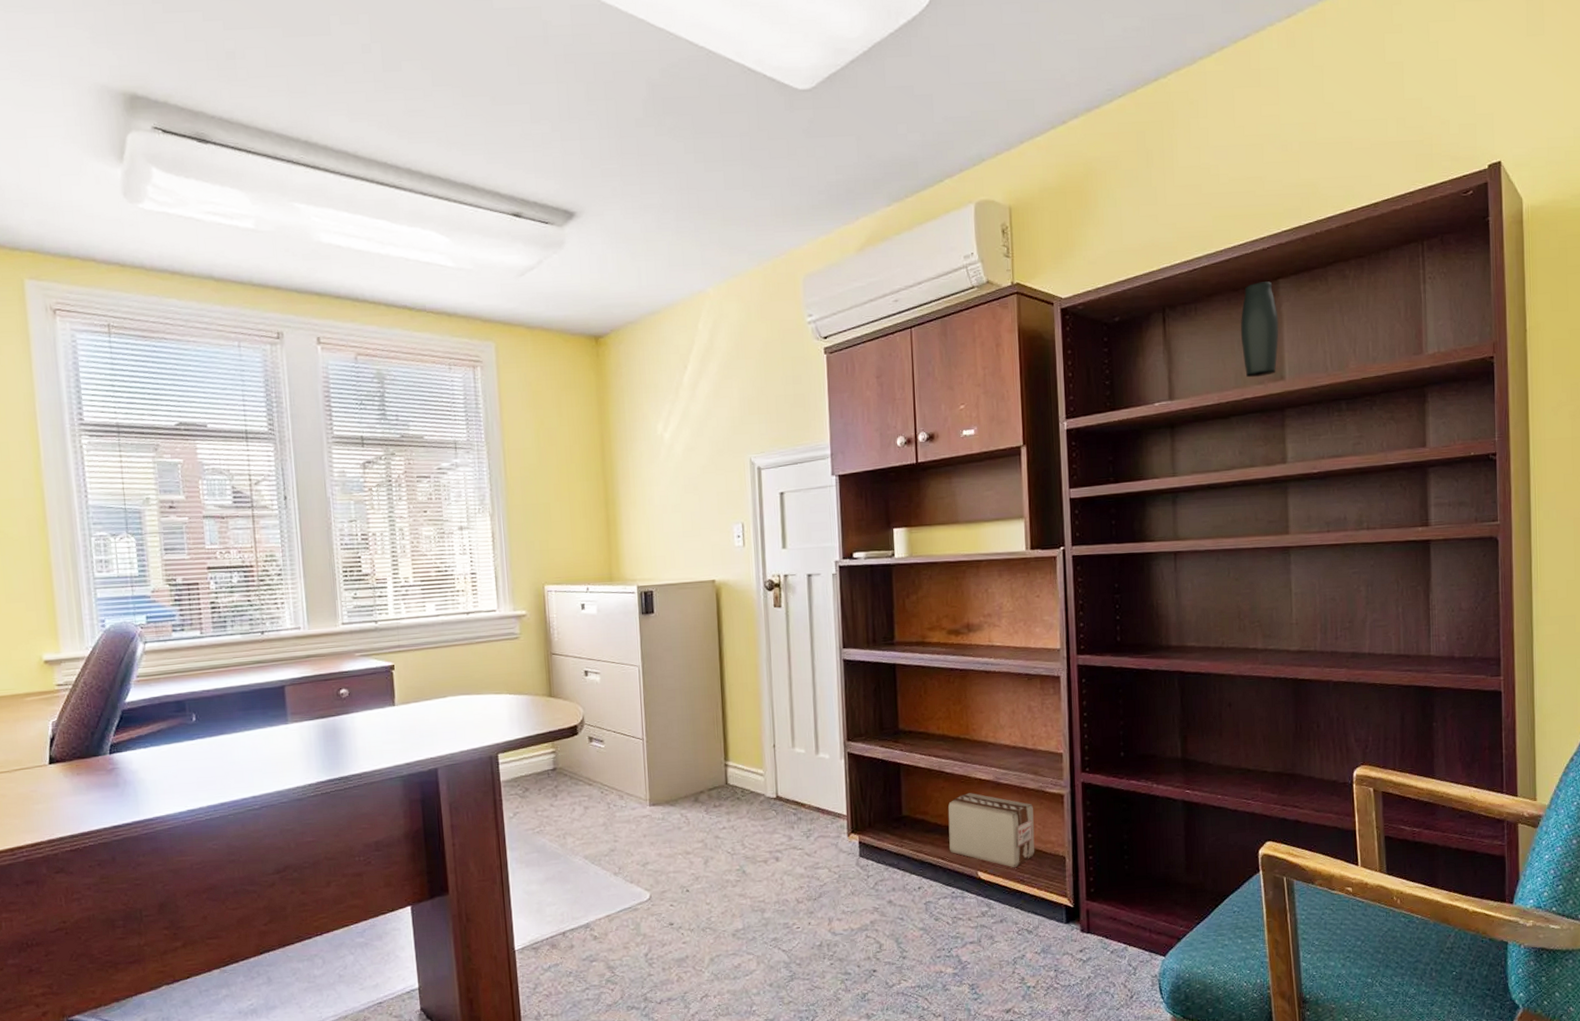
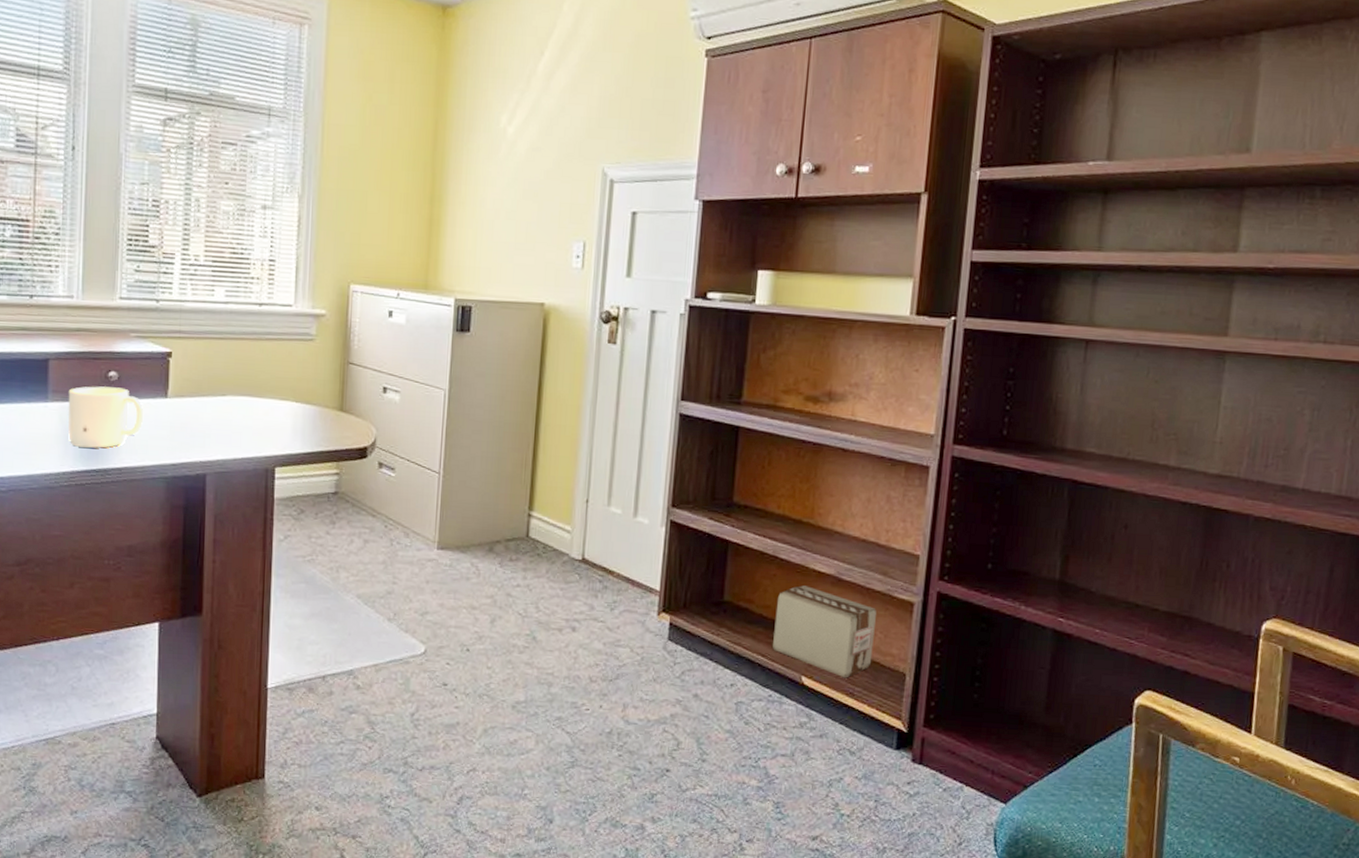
mug: none [305,702,376,760] -> present [68,386,144,448]
vase: present [1240,281,1279,378] -> none [1204,32,1255,146]

